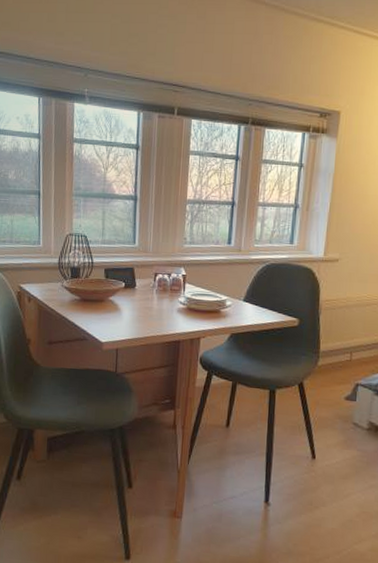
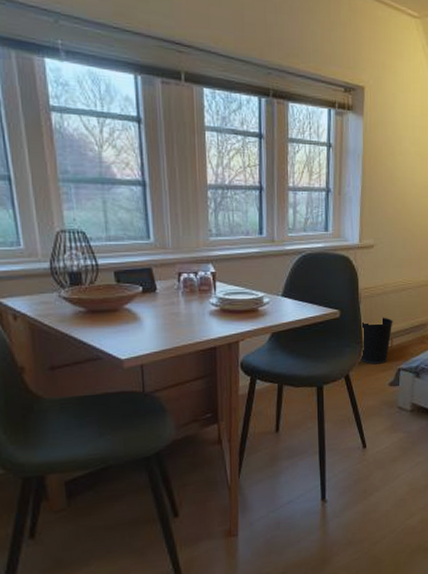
wastebasket: none [315,330,354,377] -> present [359,317,393,364]

